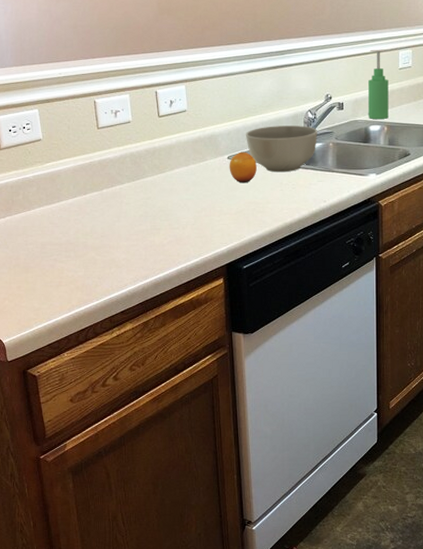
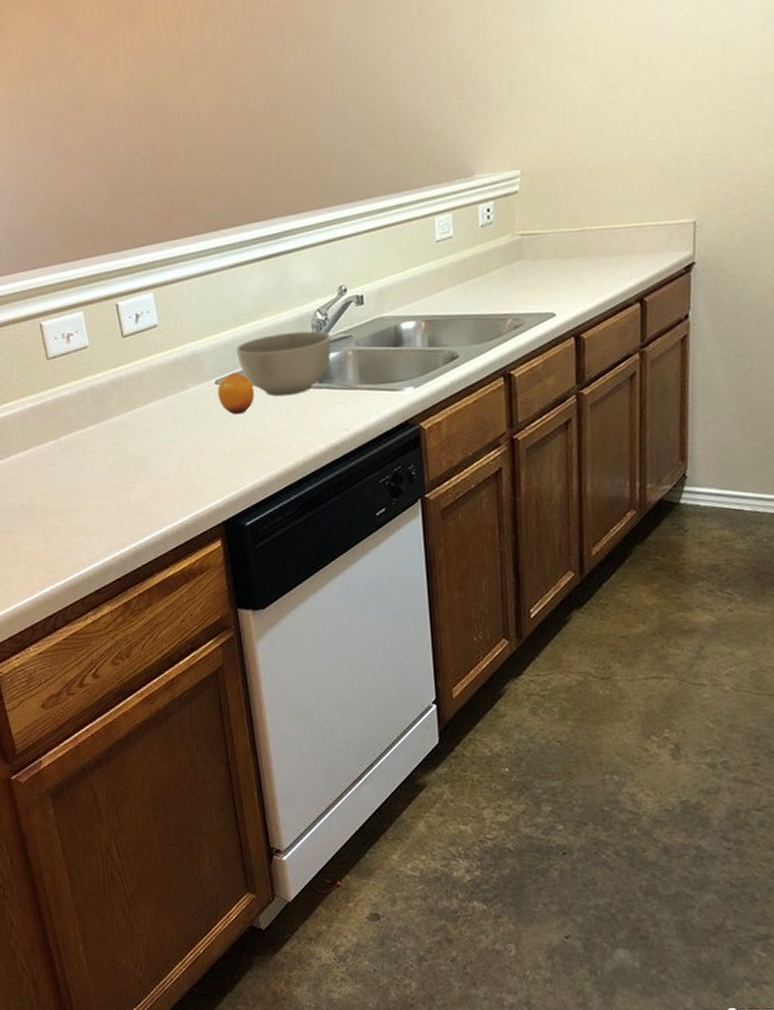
soap dispenser: present [368,49,389,119] -> none [394,217,426,314]

